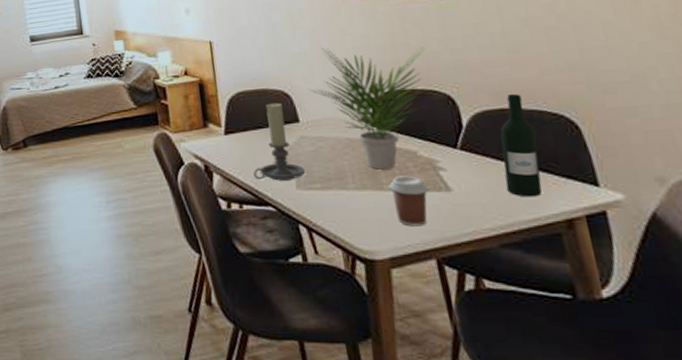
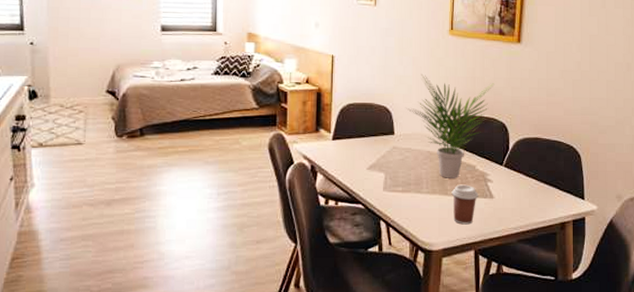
candle holder: present [253,102,306,181] -> none [351,116,393,183]
wine bottle: present [500,93,542,197] -> none [529,127,554,205]

